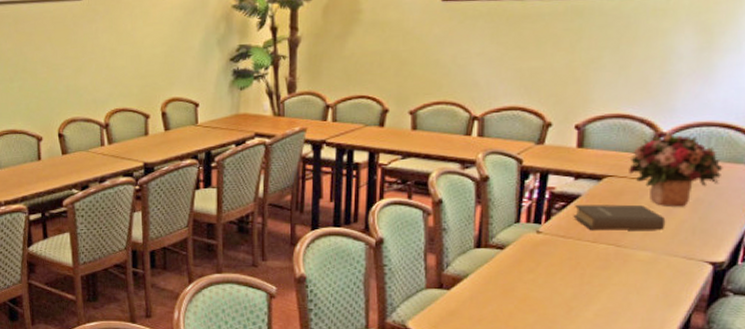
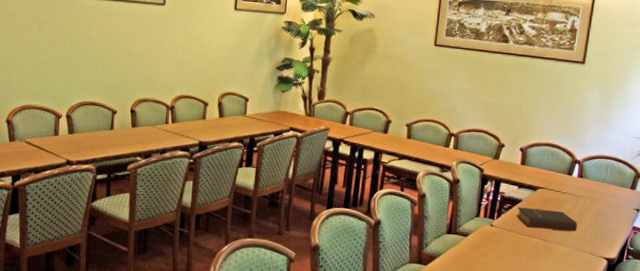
bouquet: present [629,131,723,206] -> none [554,159,615,215]

